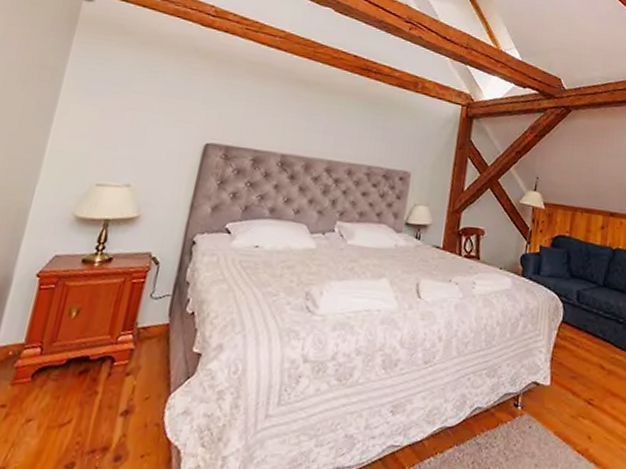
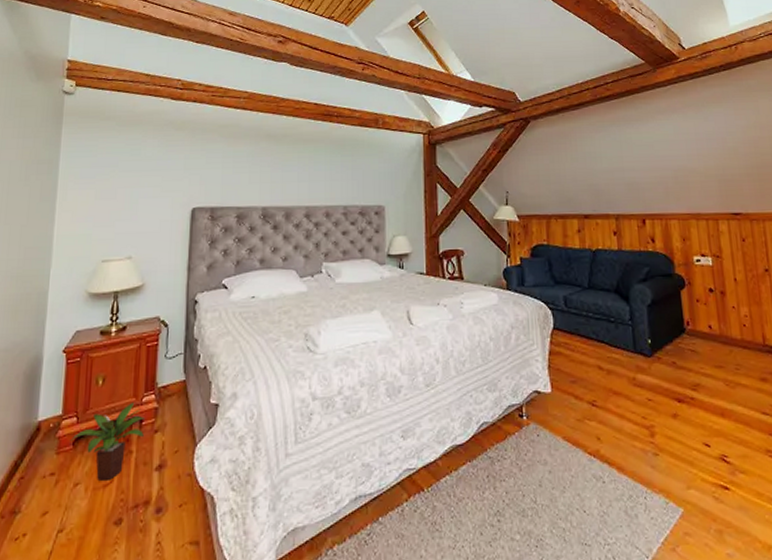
potted plant: none [29,339,117,420] -> present [70,401,145,481]

